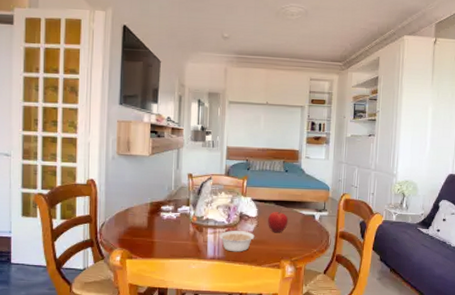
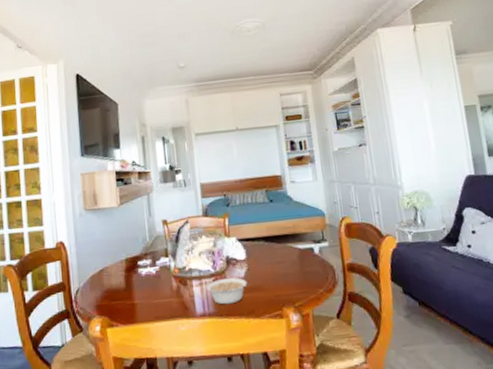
fruit: present [268,210,289,233] -> none [259,247,284,276]

